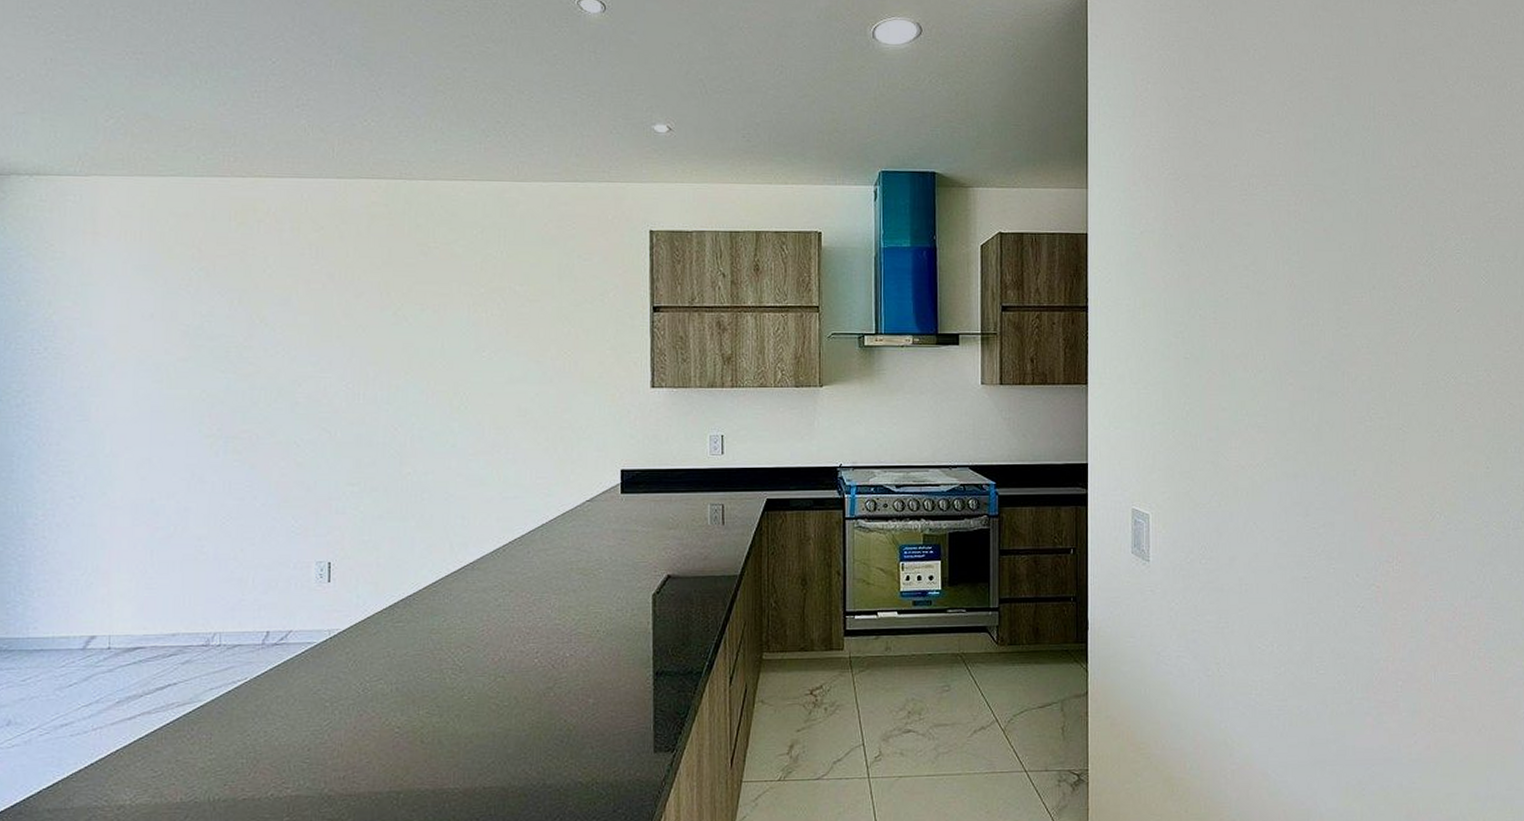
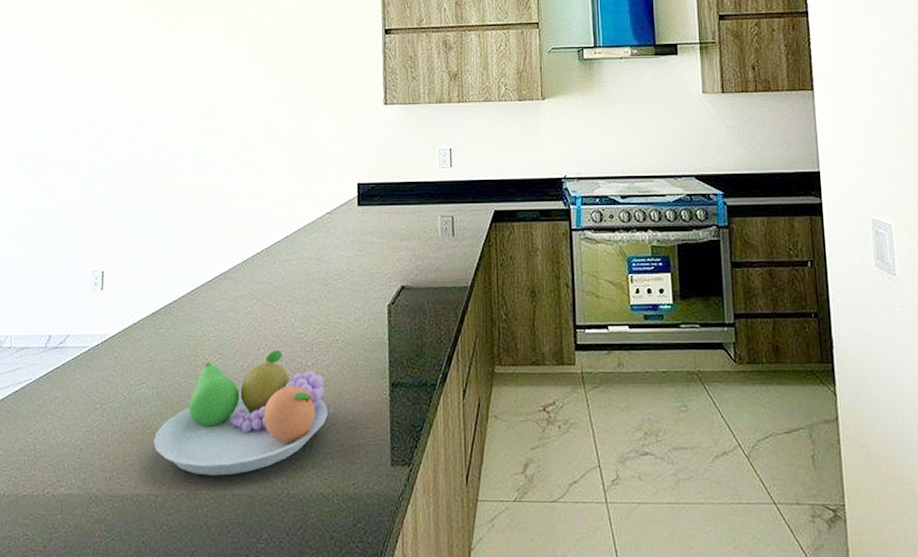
fruit bowl: none [394,641,587,770] -> present [154,349,328,476]

